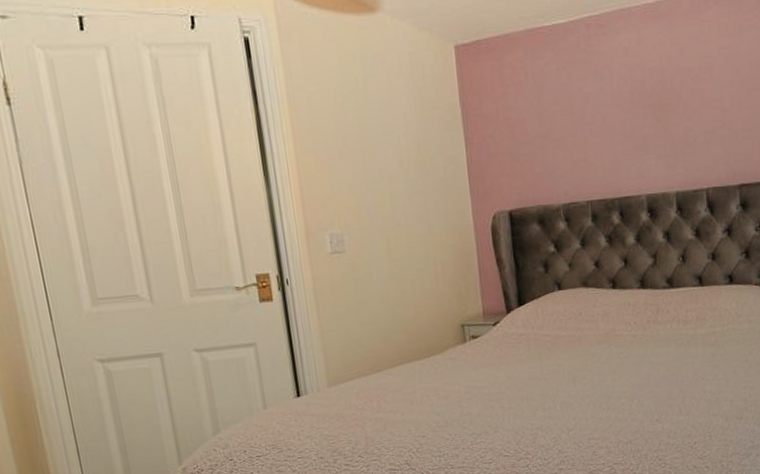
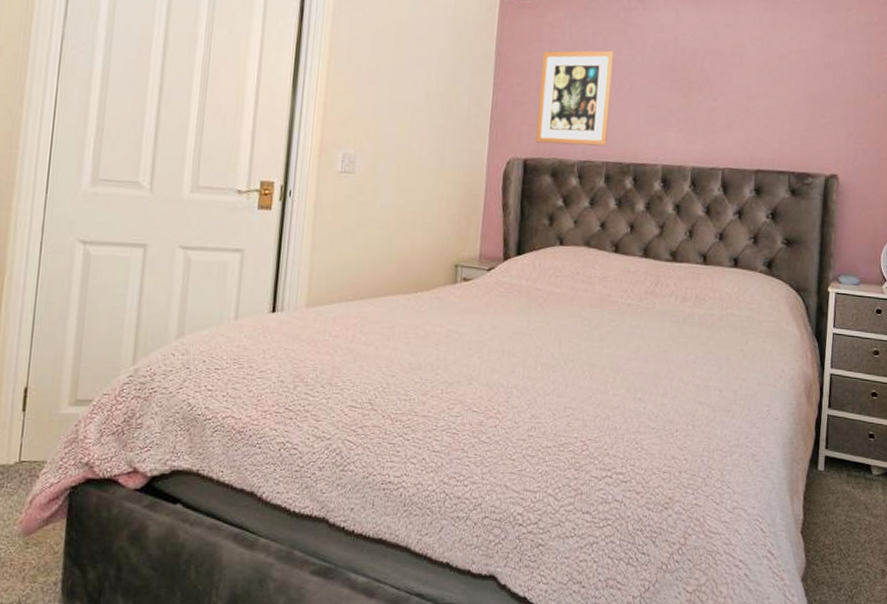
wall art: none [509,84,589,193] -> present [535,50,614,147]

